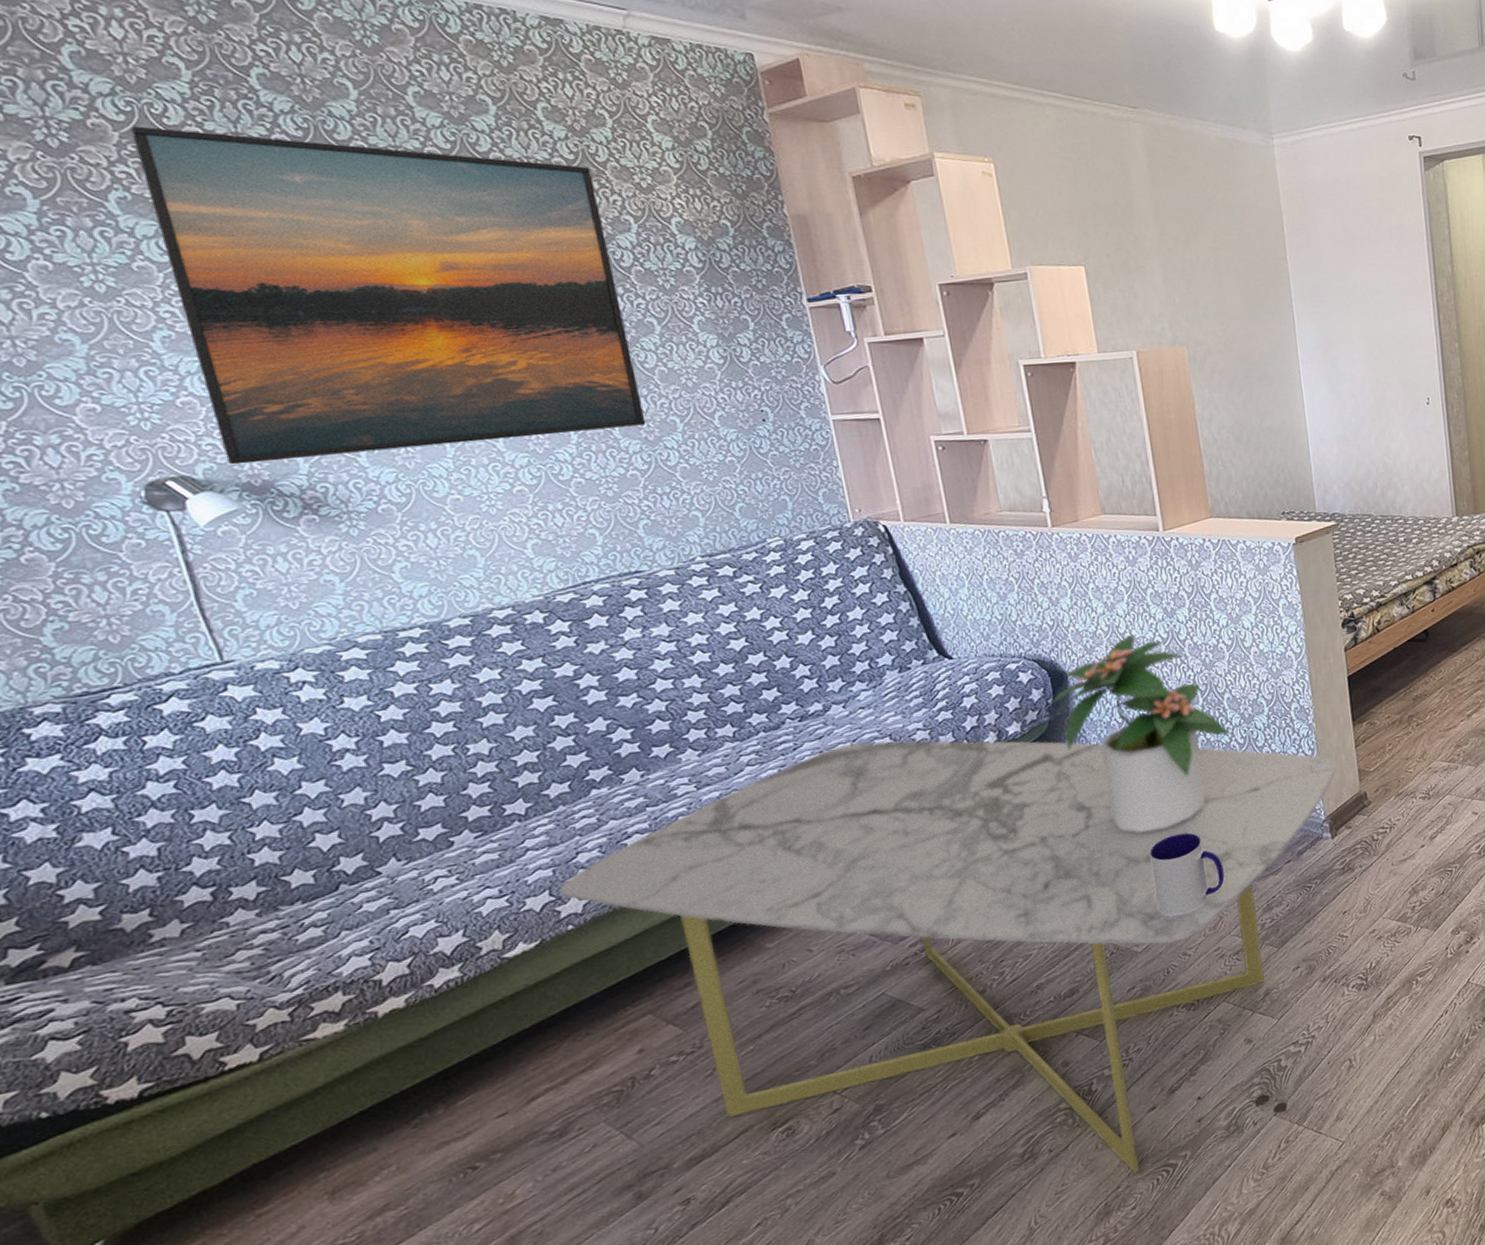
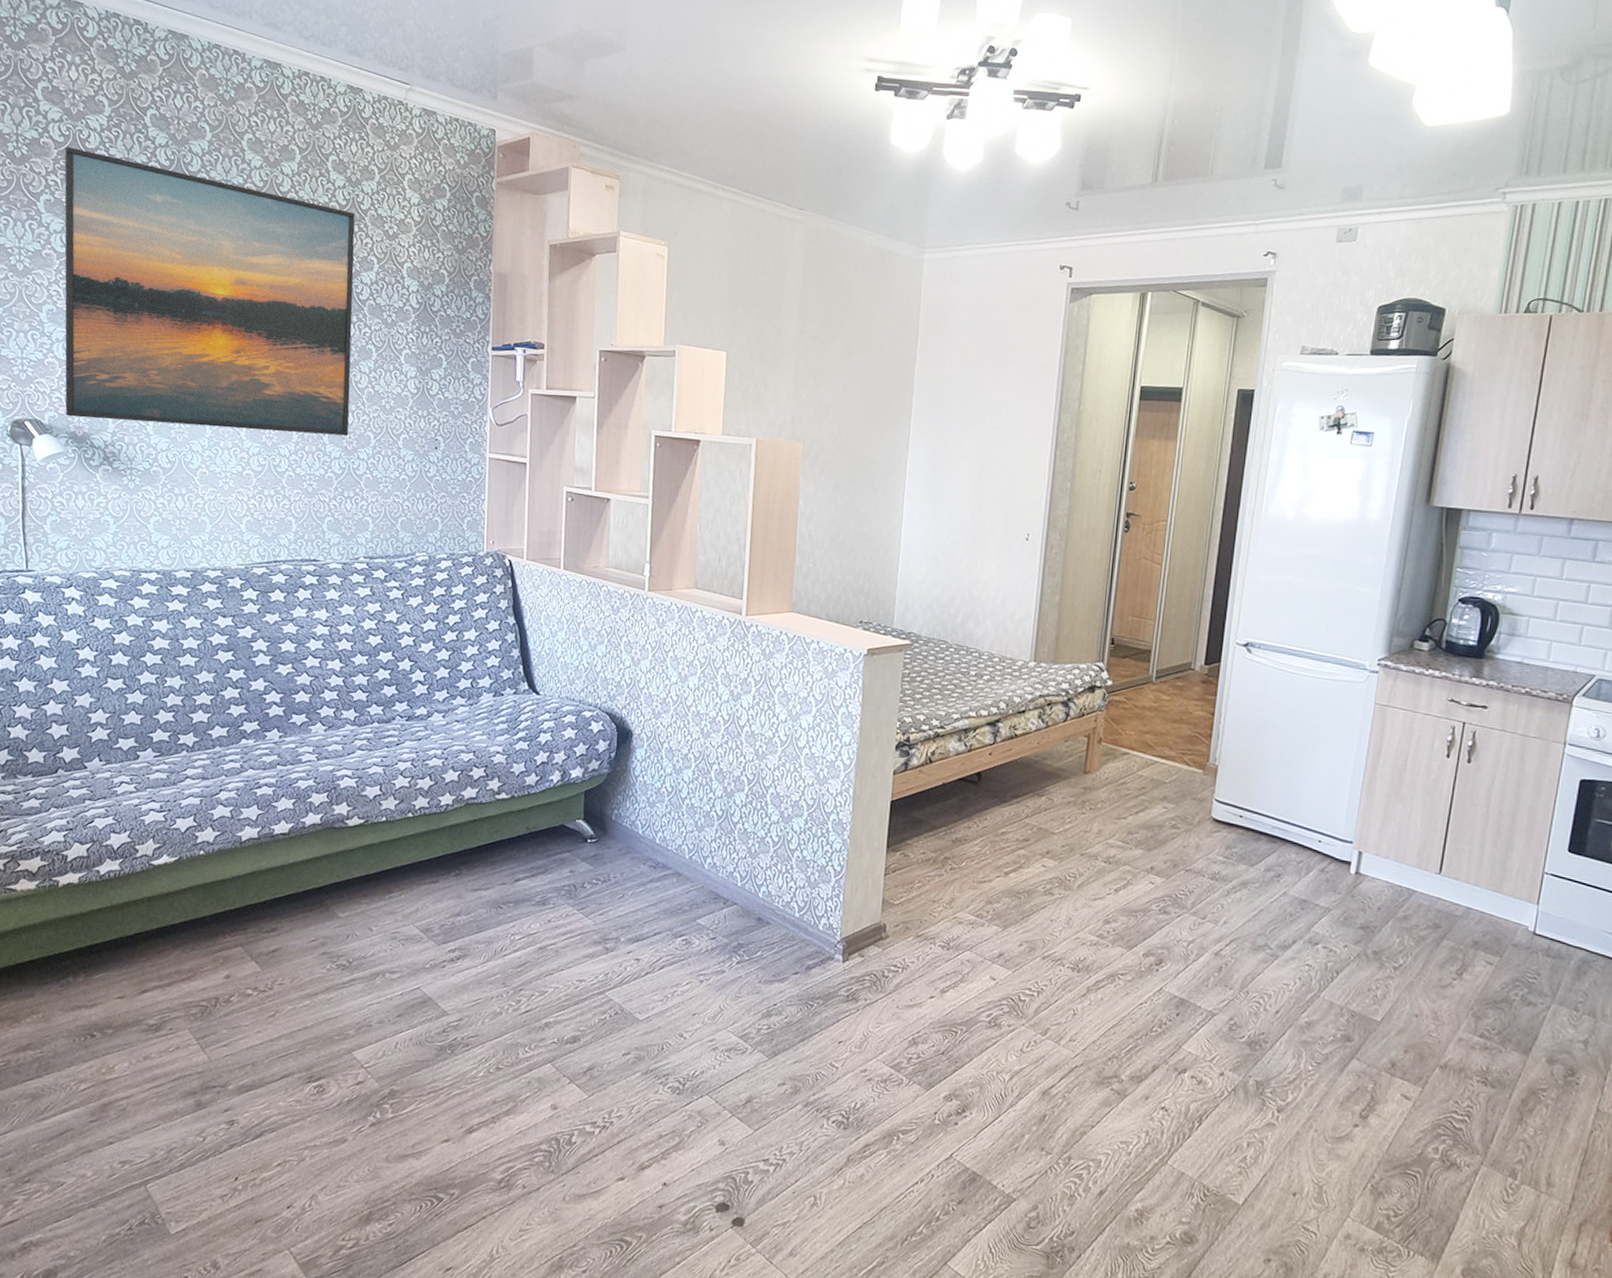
coffee table: present [559,740,1337,1175] -> none [201,751,862,1239]
potted plant: present [1048,633,1230,833] -> none [609,708,767,906]
mug: present [1149,832,1225,917] -> none [665,913,734,997]

